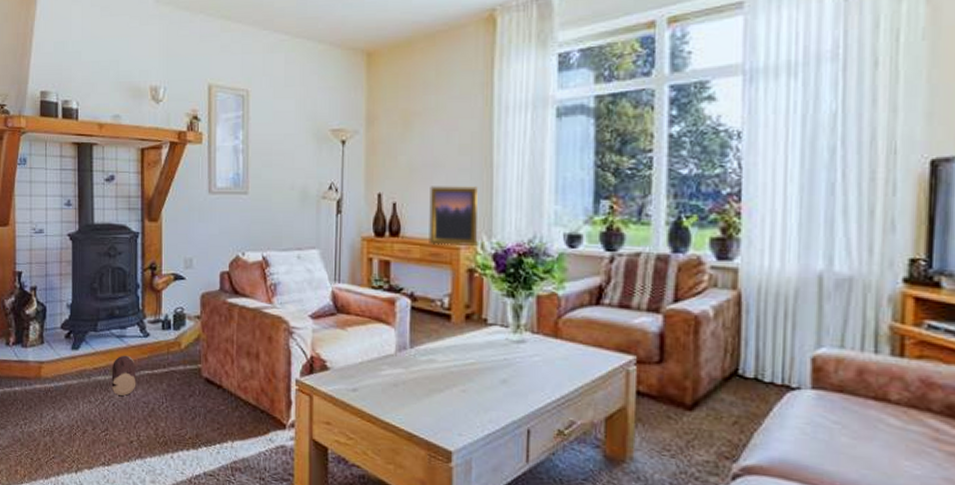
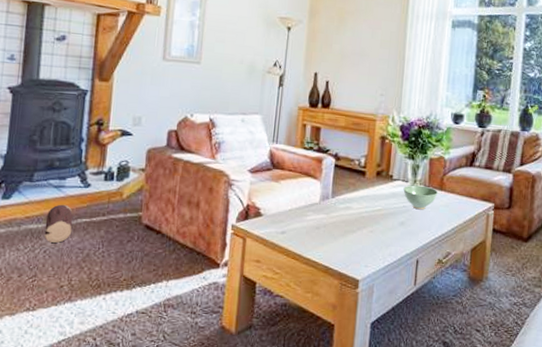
picture frame: present [429,186,478,246] -> none [352,70,393,119]
bowl: none [503,331,551,364] -> present [403,185,438,210]

